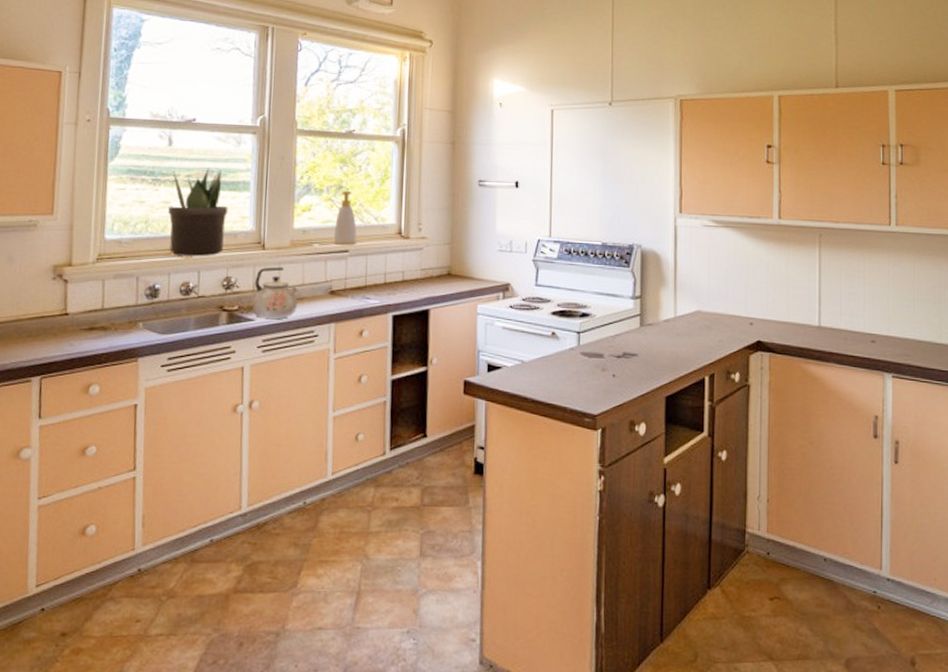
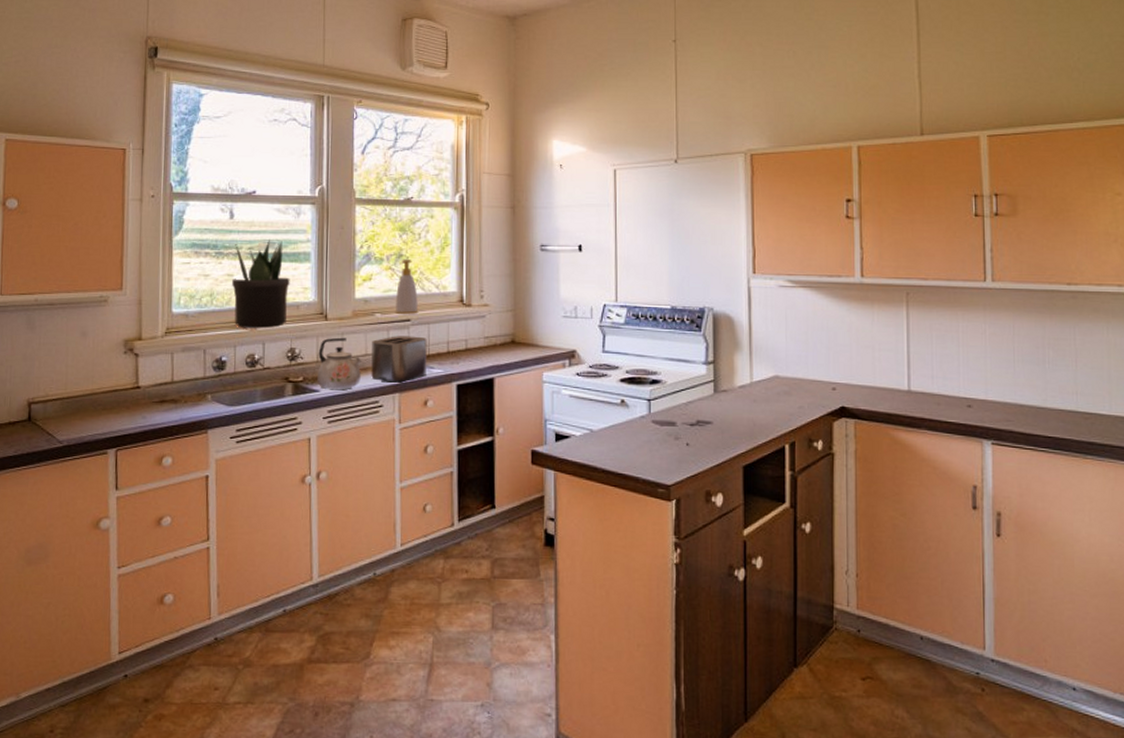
toaster: none [307,266,365,313] -> present [371,336,427,383]

